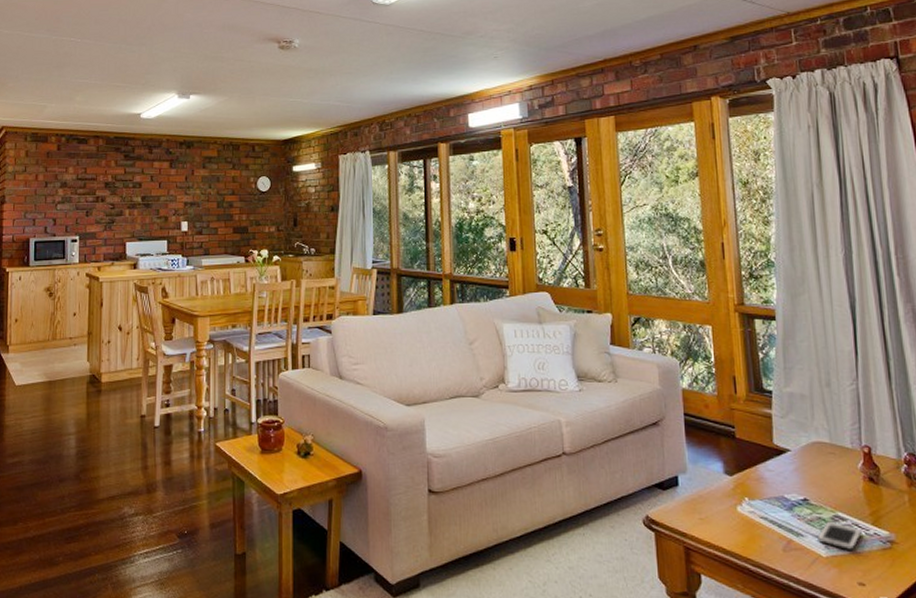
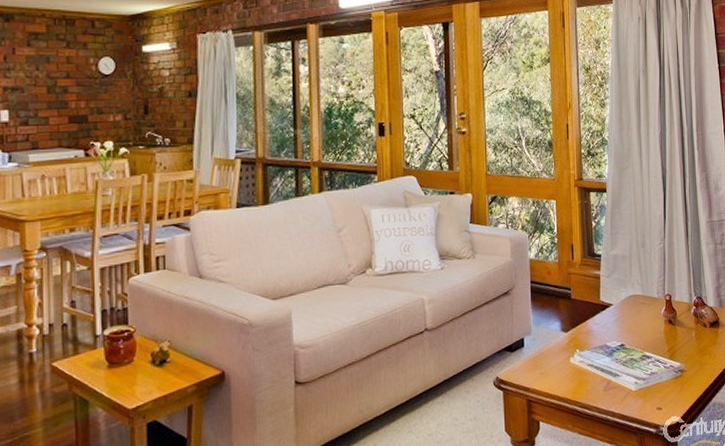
cell phone: present [817,521,862,550] -> none [630,360,662,383]

